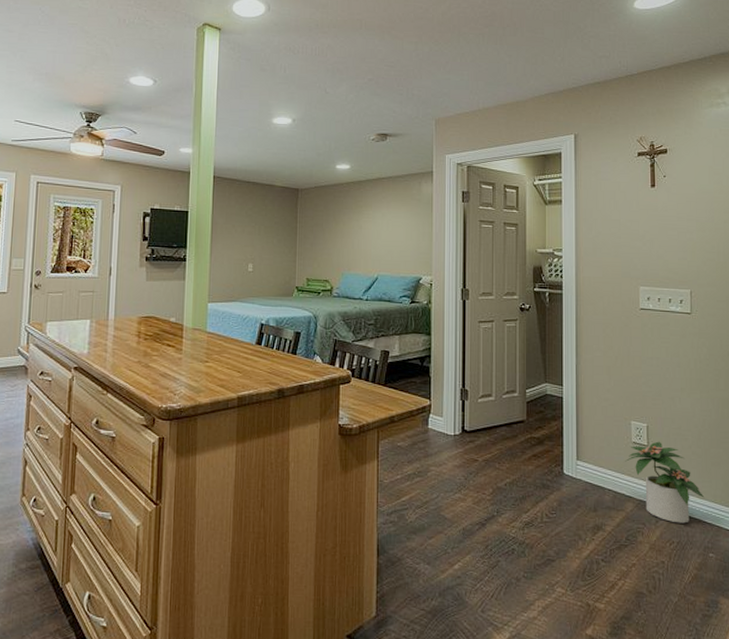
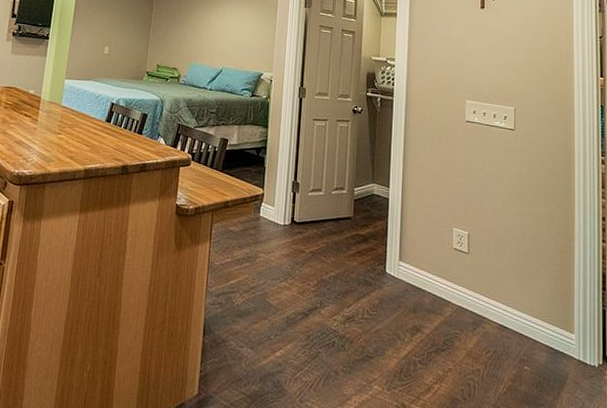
potted plant: present [625,441,705,523] -> none [446,250,522,334]

